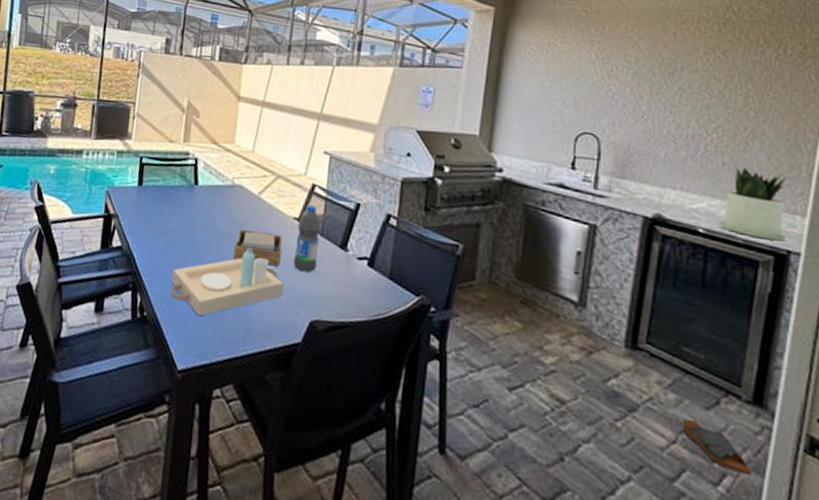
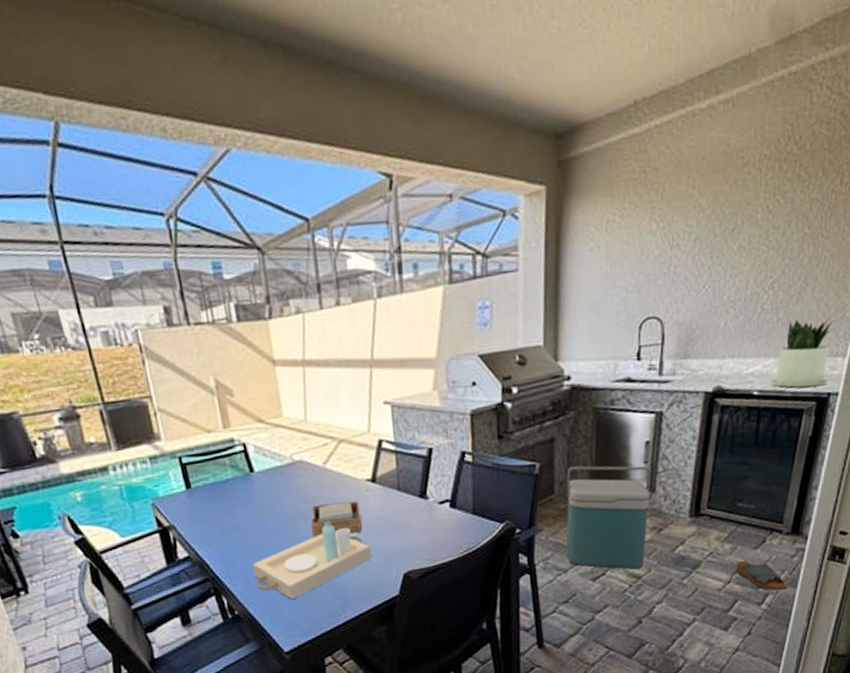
water bottle: present [293,204,321,273] -> none [372,461,400,531]
cooler: none [482,257,582,393] -> present [565,465,652,570]

